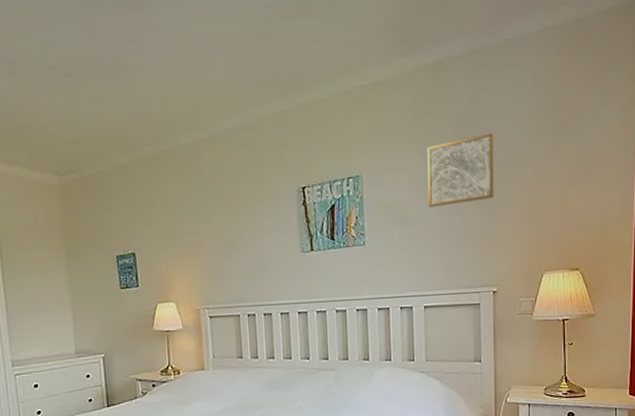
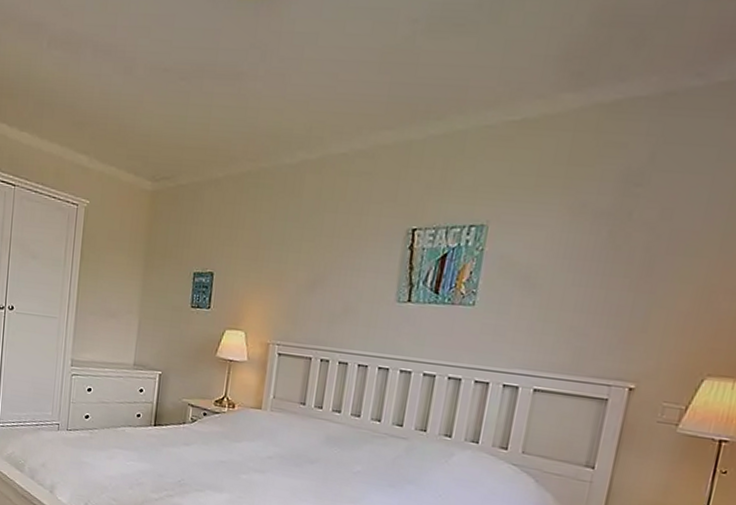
wall art: present [427,133,494,208] -> none [564,195,673,276]

